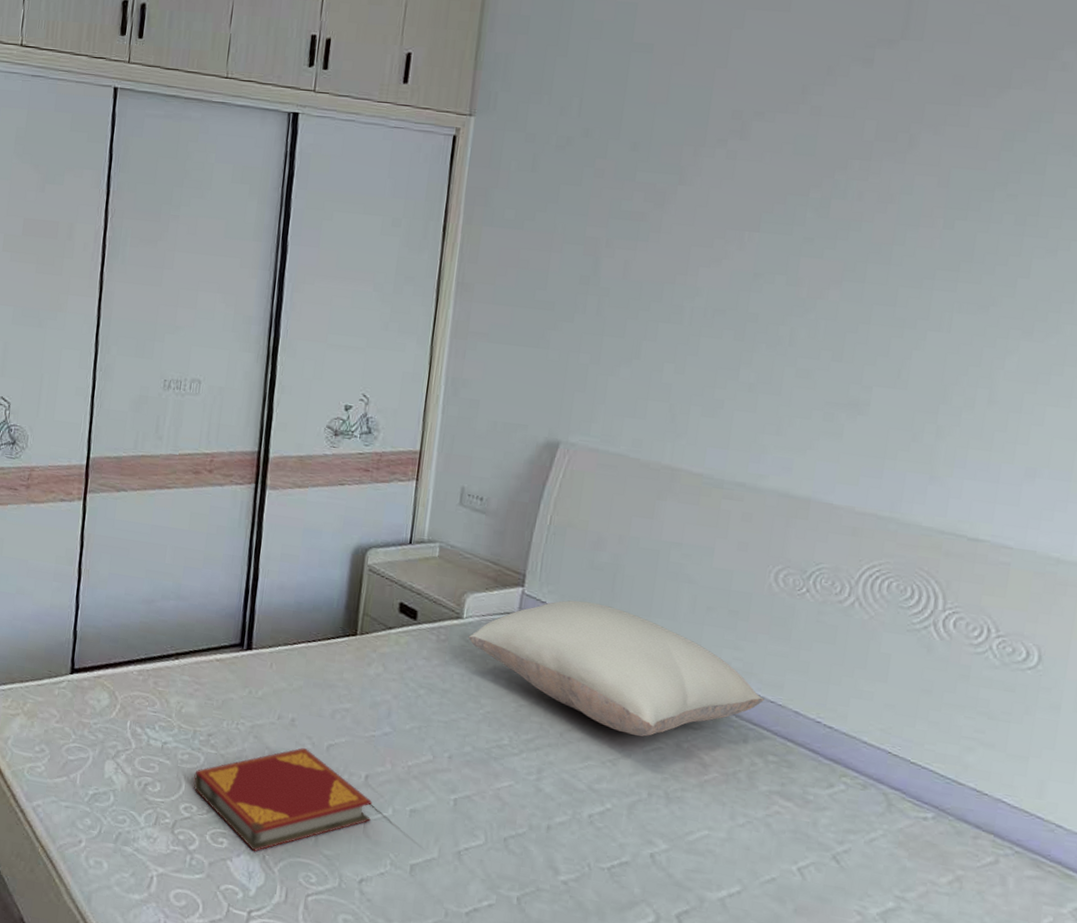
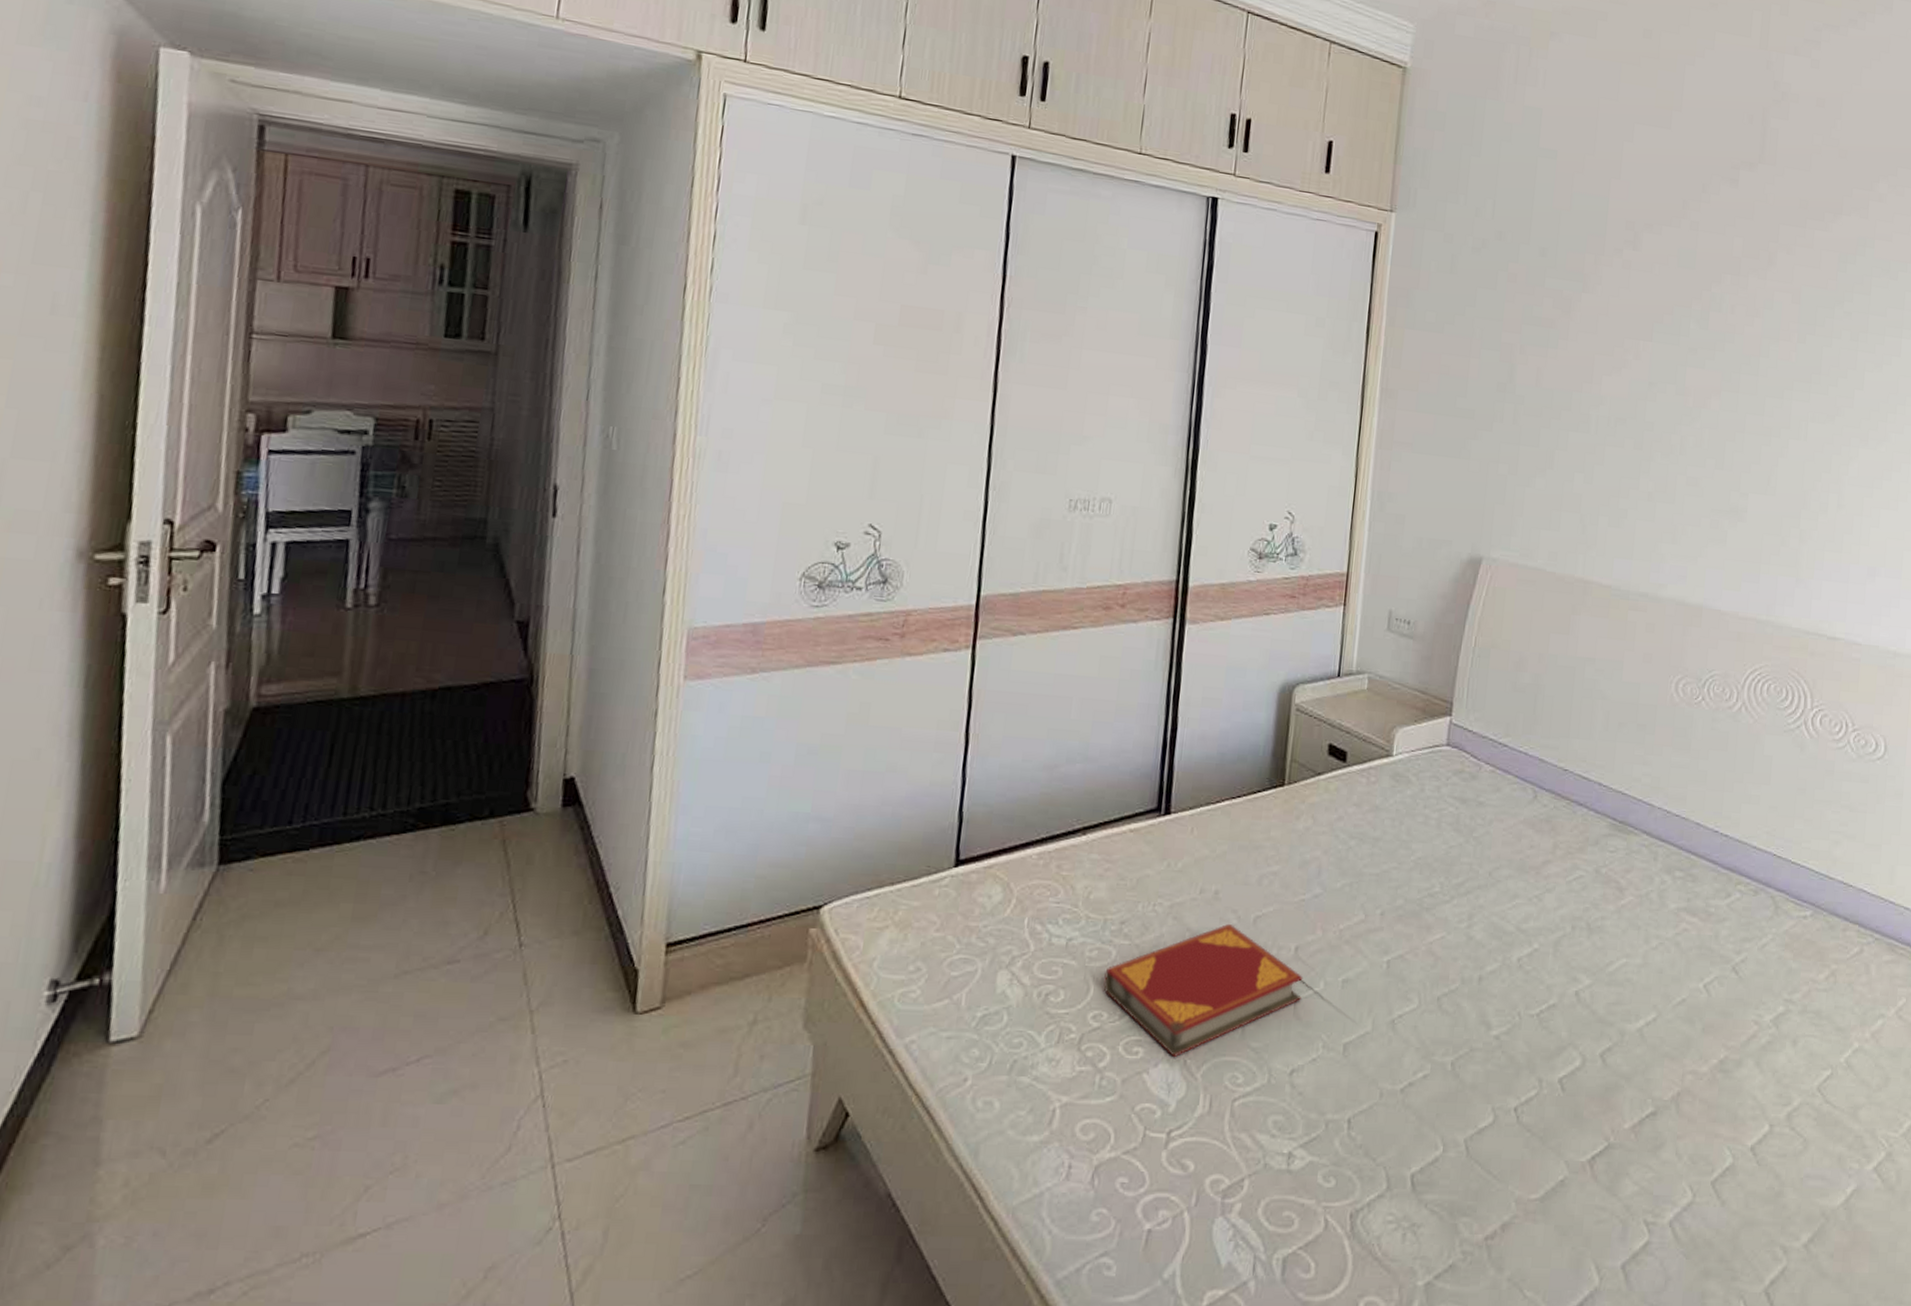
pillow: present [468,600,764,737] -> none [1398,726,1670,867]

